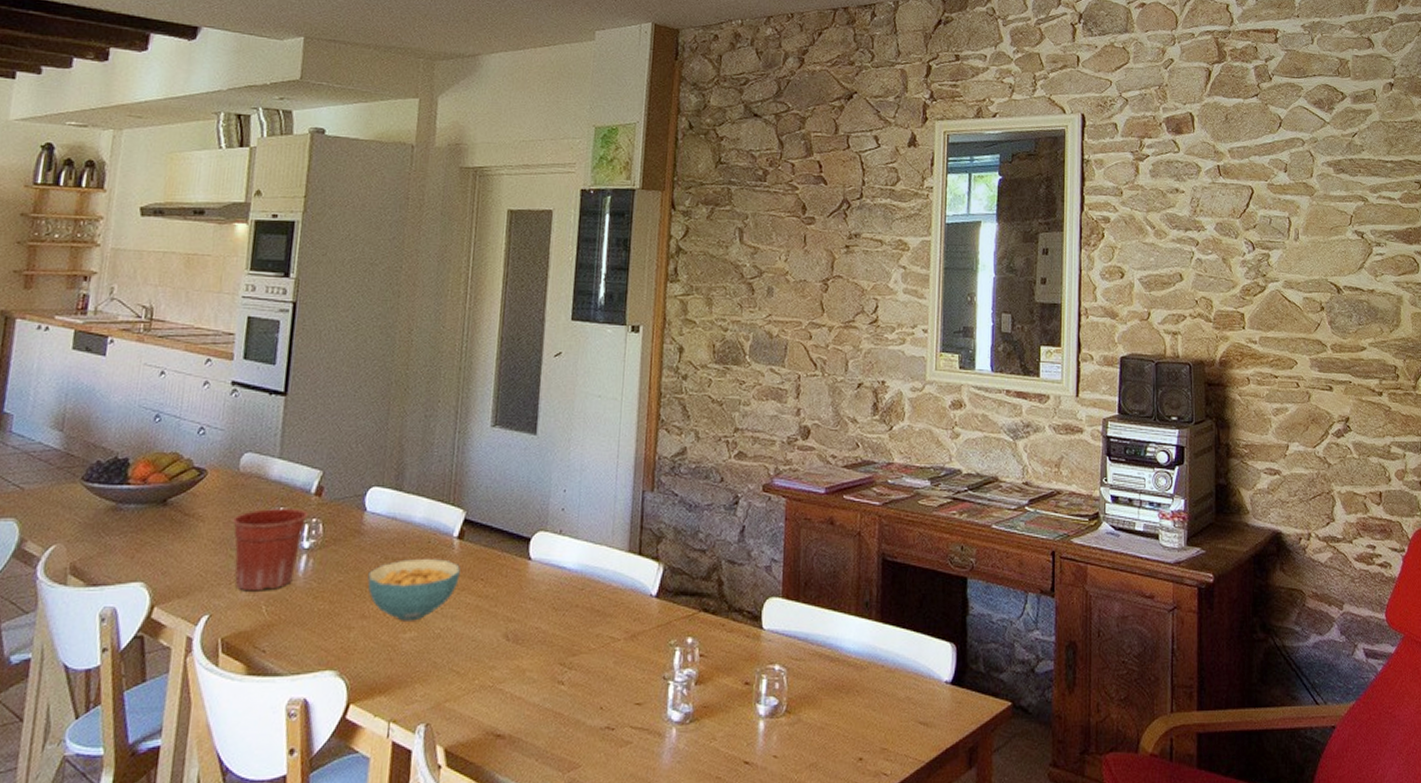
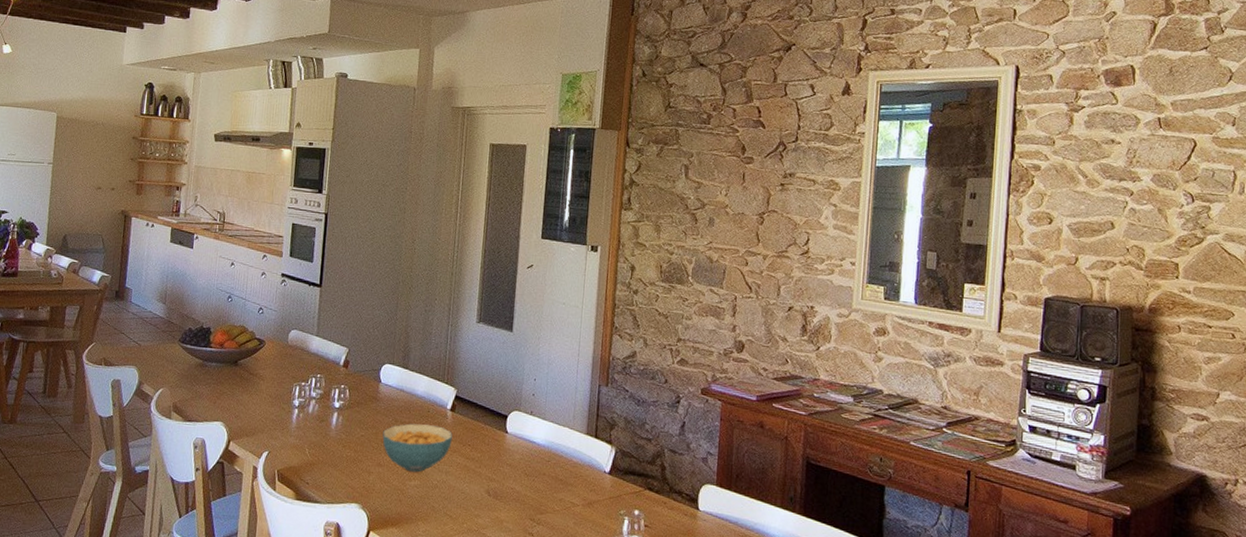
flower pot: present [231,507,308,592] -> none [283,374,338,437]

